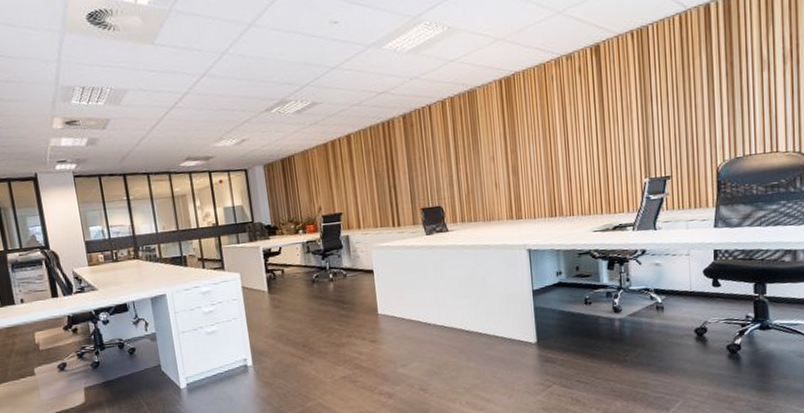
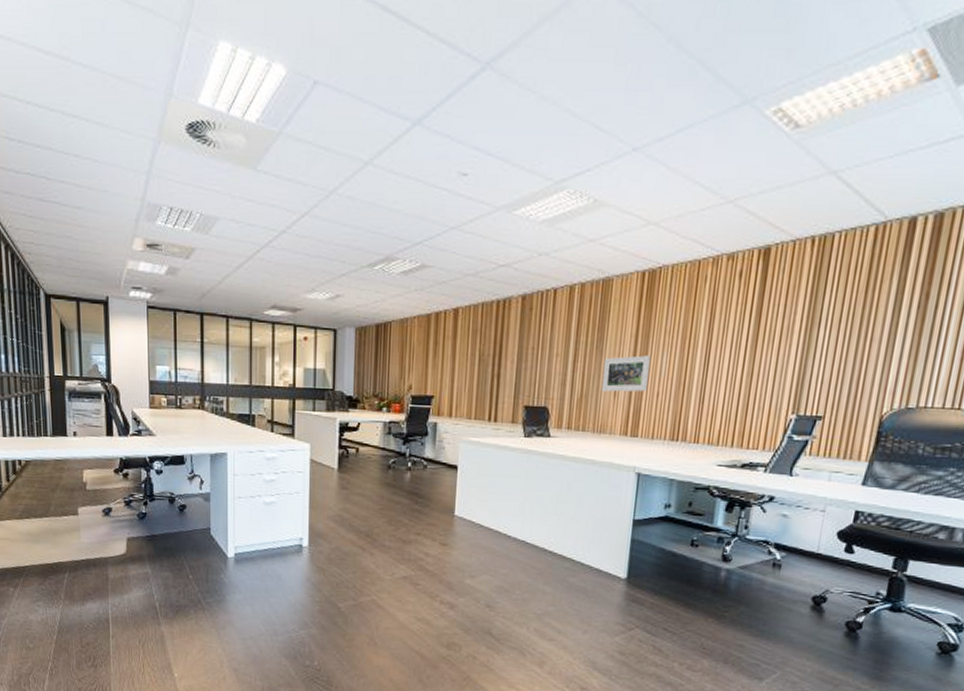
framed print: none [481,149,523,185] -> present [601,355,650,392]

